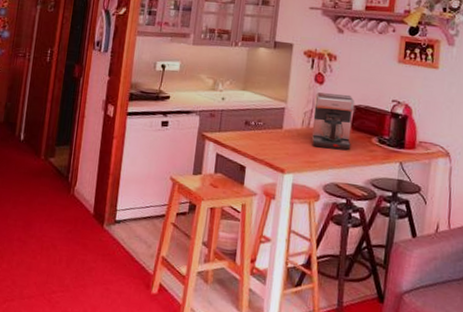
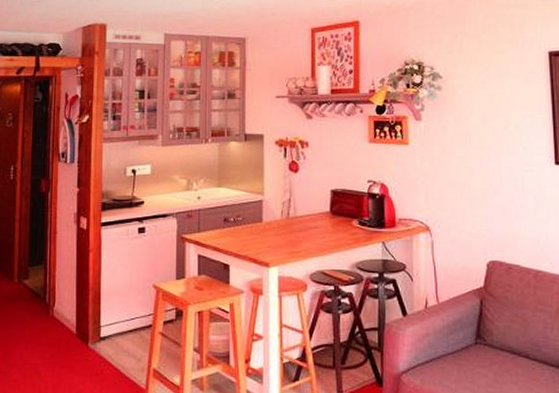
coffee maker: present [311,92,354,150] -> none [292,180,333,237]

